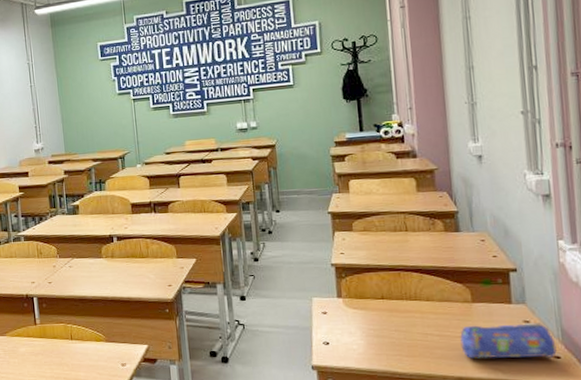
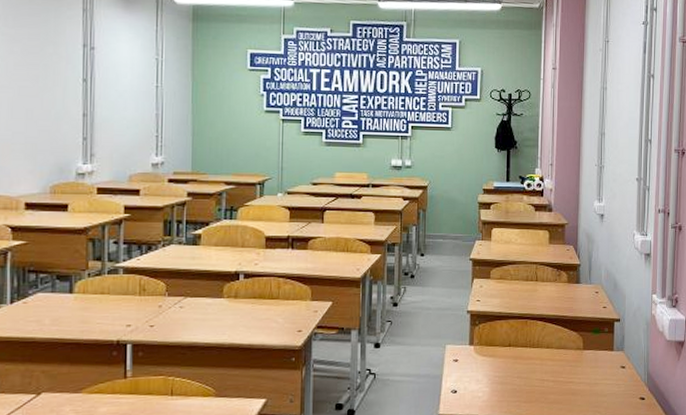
pencil case: present [460,322,557,359] -> none [570,367,643,402]

